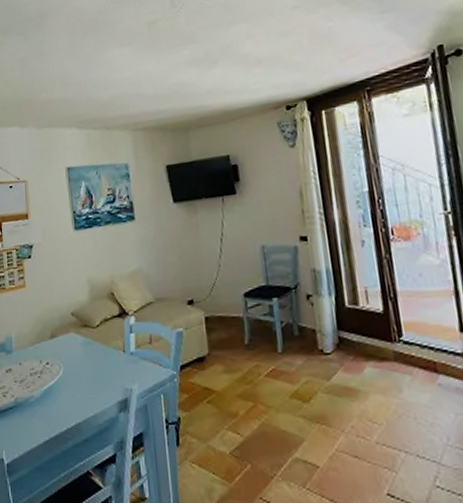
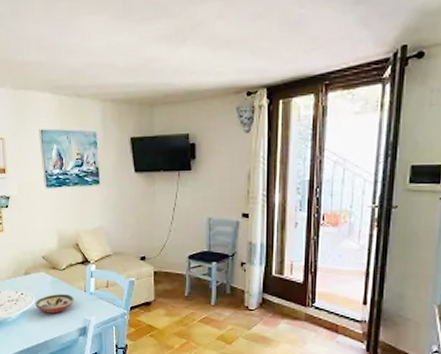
decorative bowl: none [63,358,112,385] -> present [34,294,74,314]

